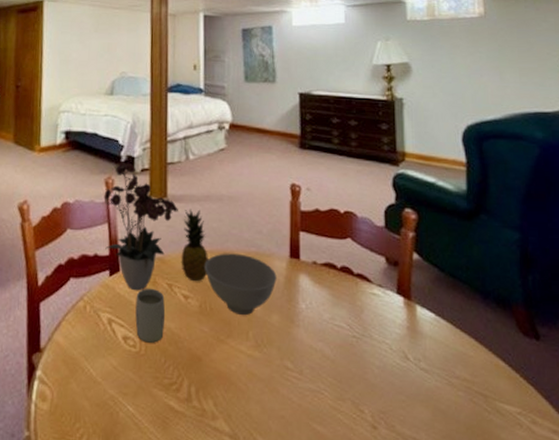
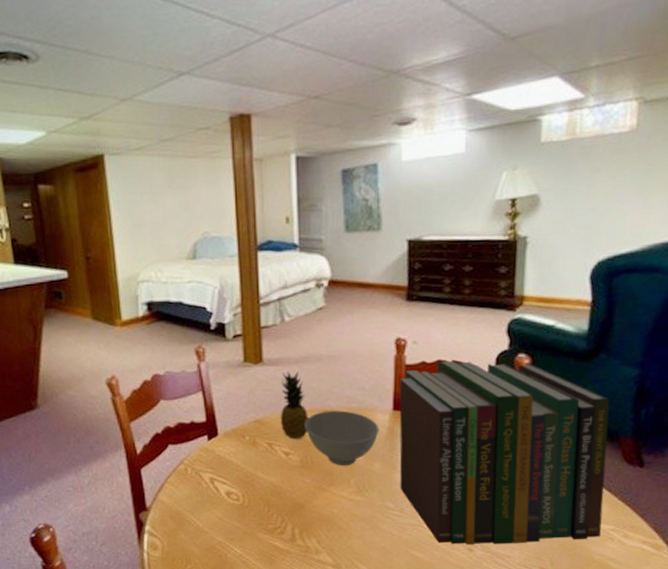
flower arrangement: present [104,162,178,291] -> none [195,329,275,452]
mug: present [135,288,166,343] -> none [236,448,267,496]
books: none [295,208,508,424] -> present [399,359,611,545]

